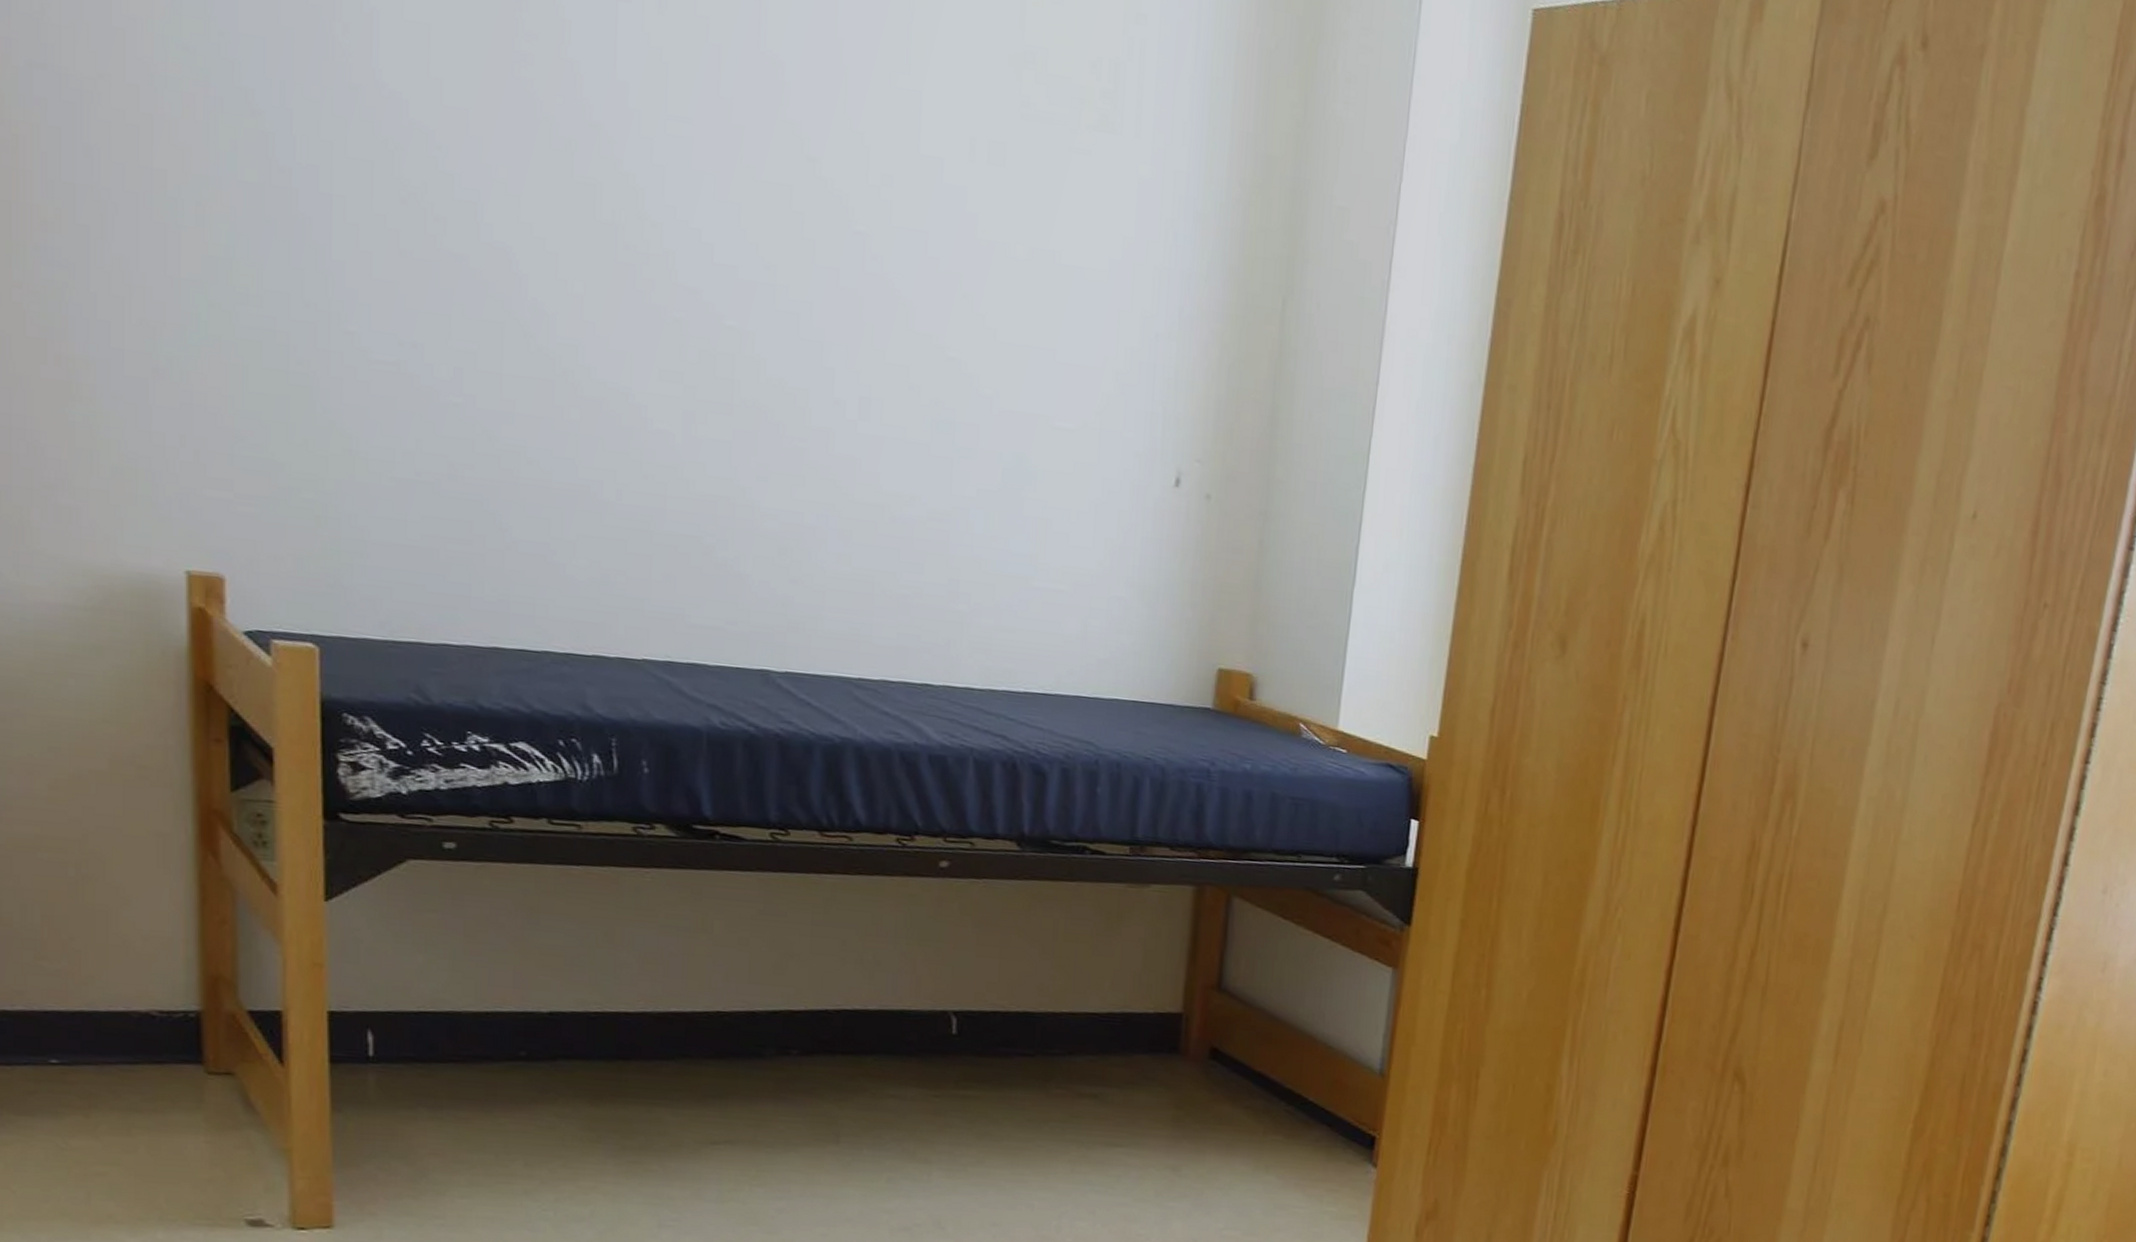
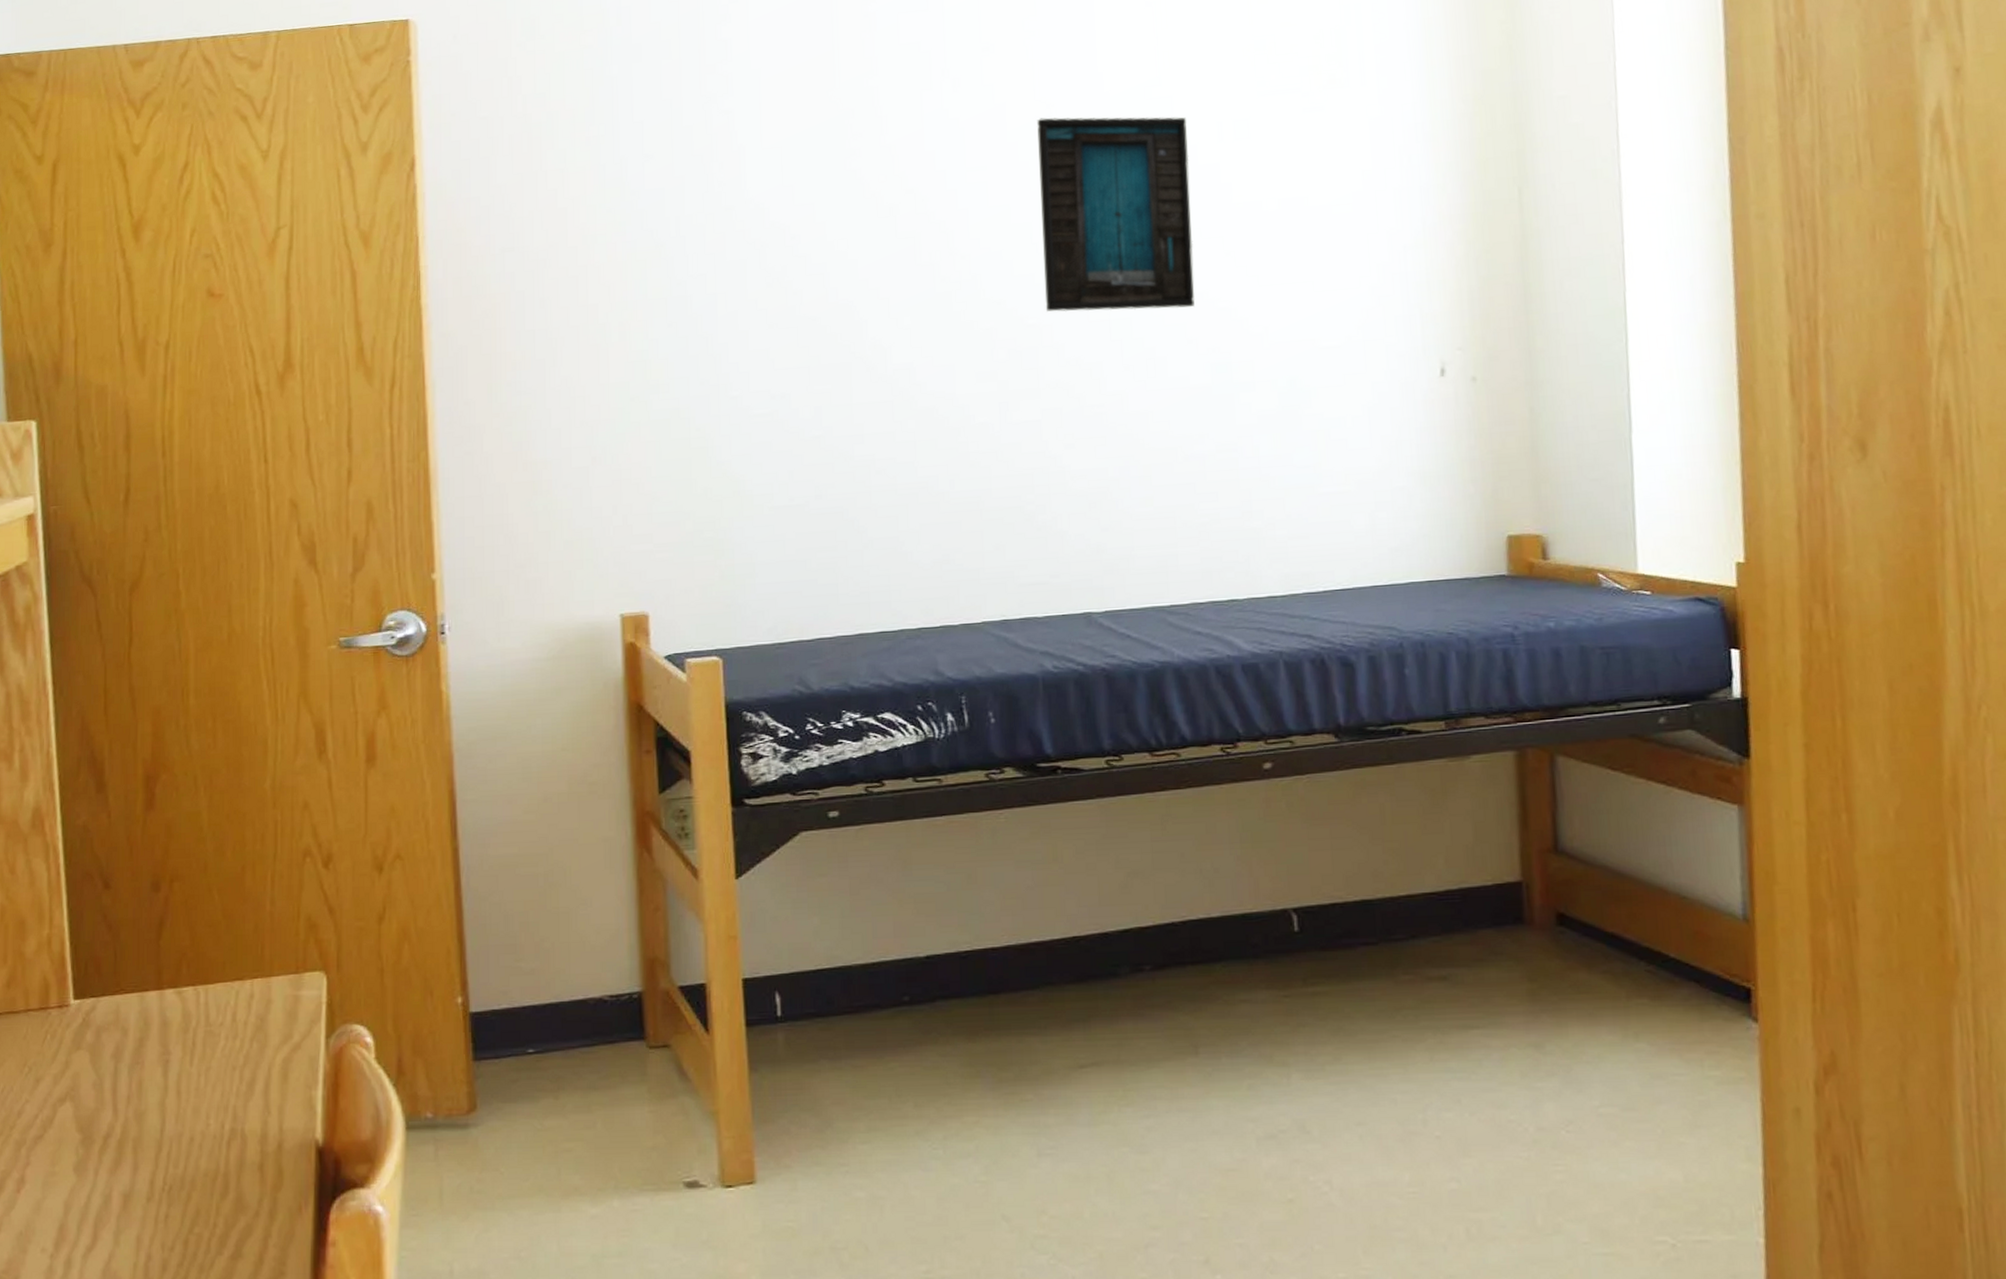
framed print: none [748,76,935,349] -> present [1037,116,1196,312]

